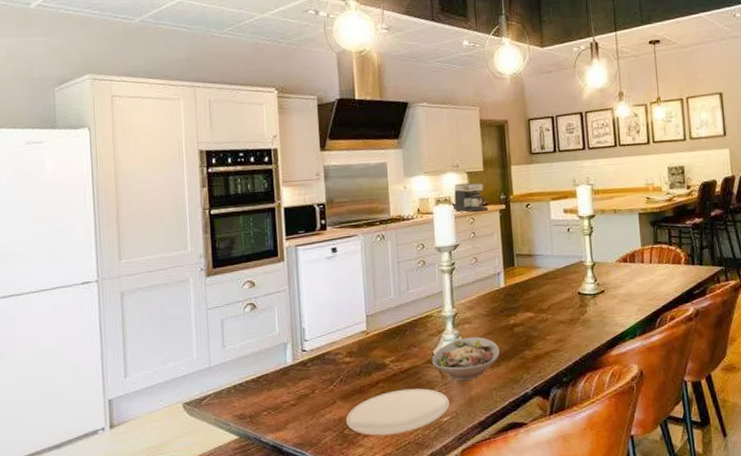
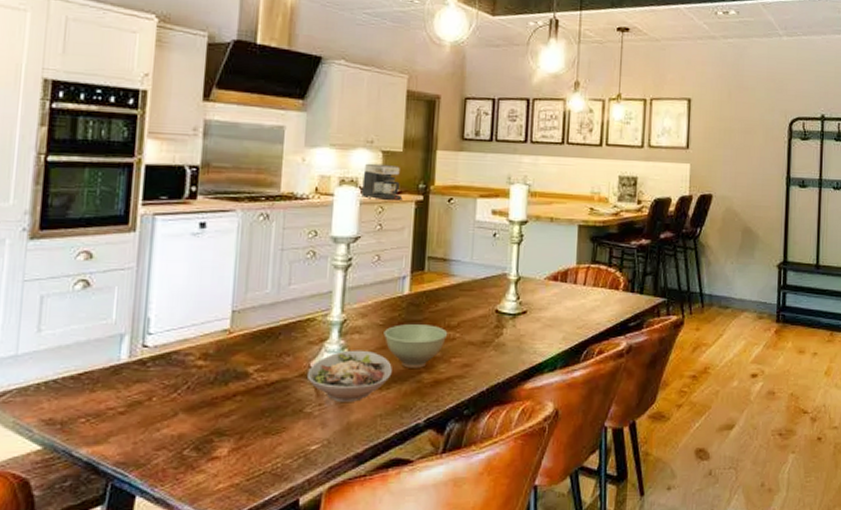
plate: present [346,388,450,437] -> none [187,406,322,462]
bowl: none [488,310,541,348] -> present [383,324,448,368]

